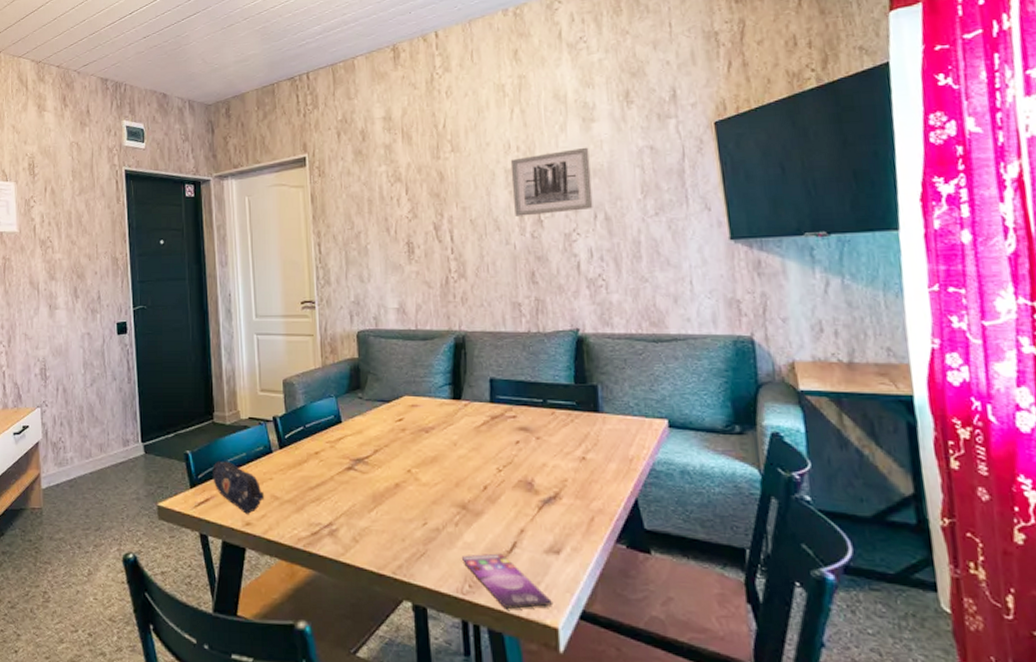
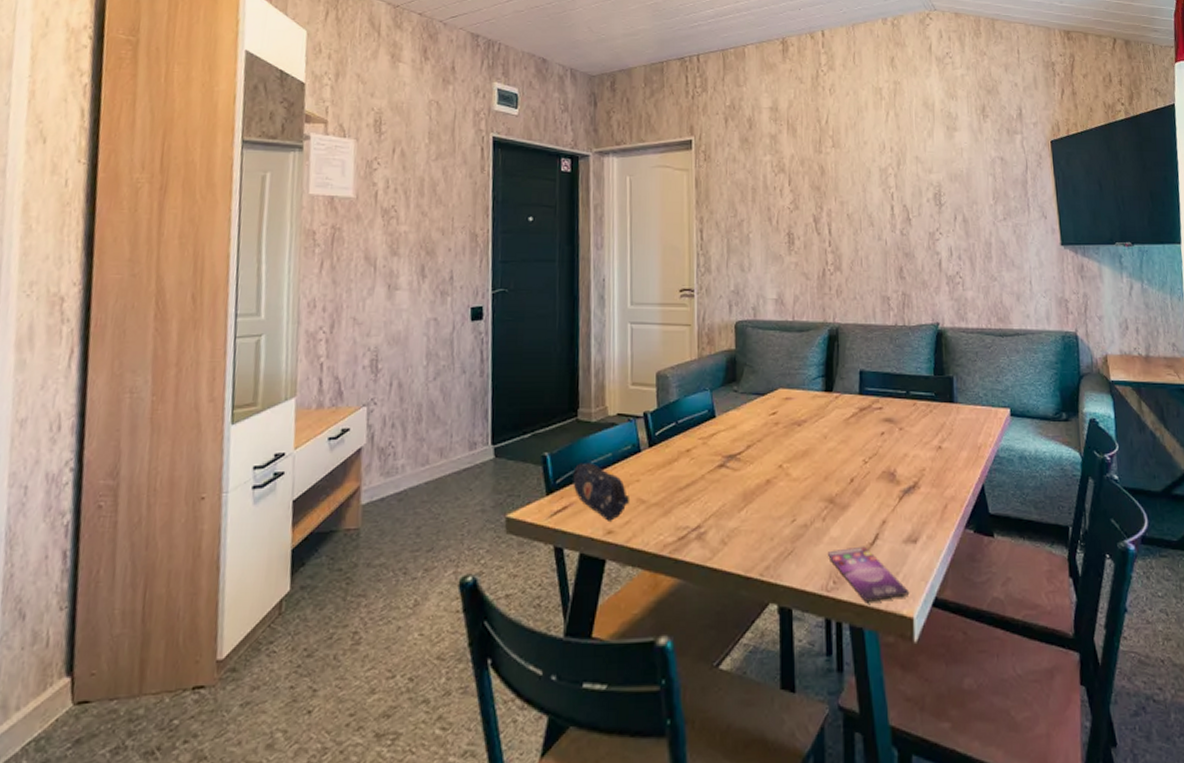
wall art: present [510,147,593,216] -> none [884,153,954,214]

